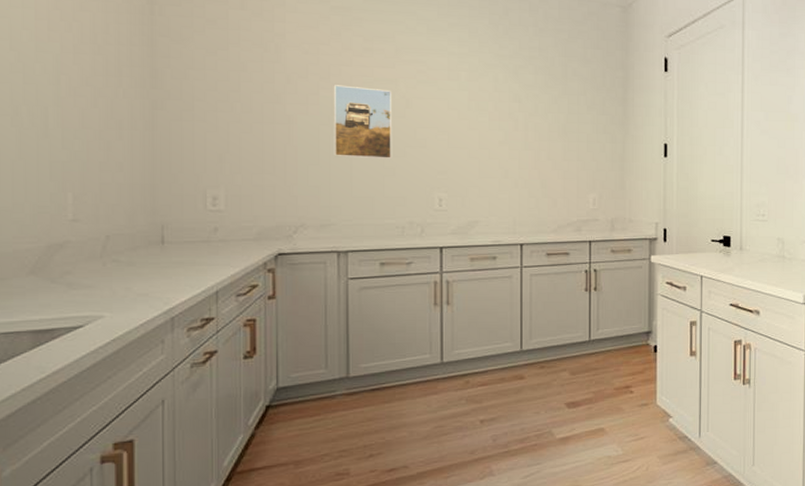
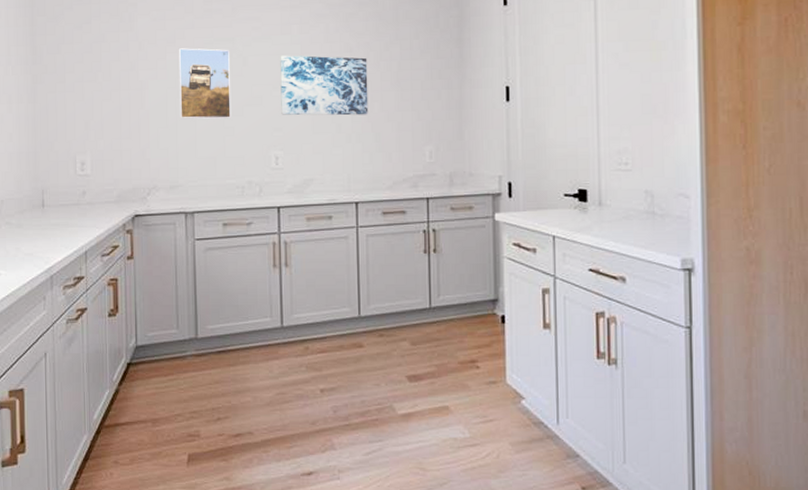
wall art: none [446,100,536,163] -> present [280,55,369,116]

